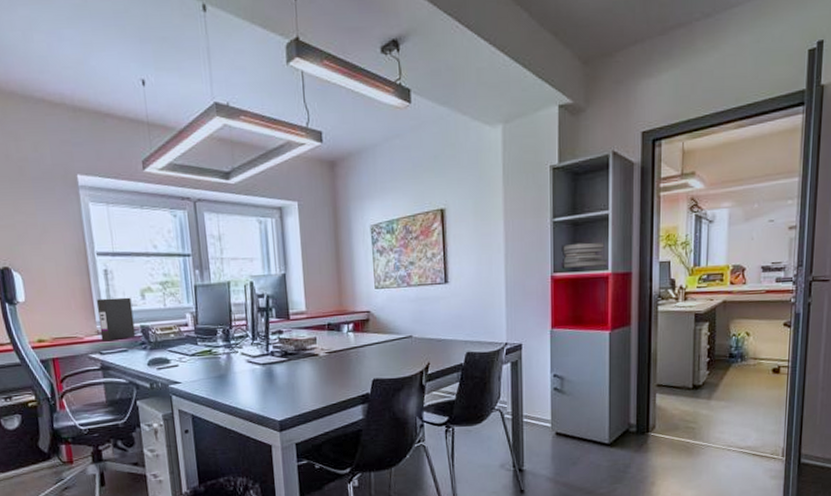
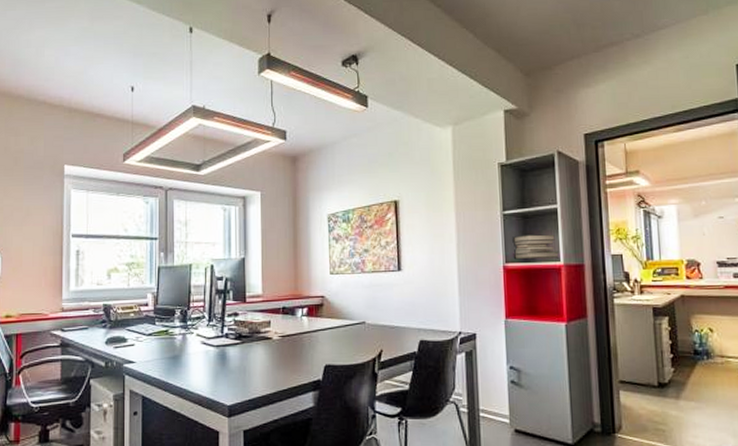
binder: present [96,297,136,342] -> none [65,276,98,319]

